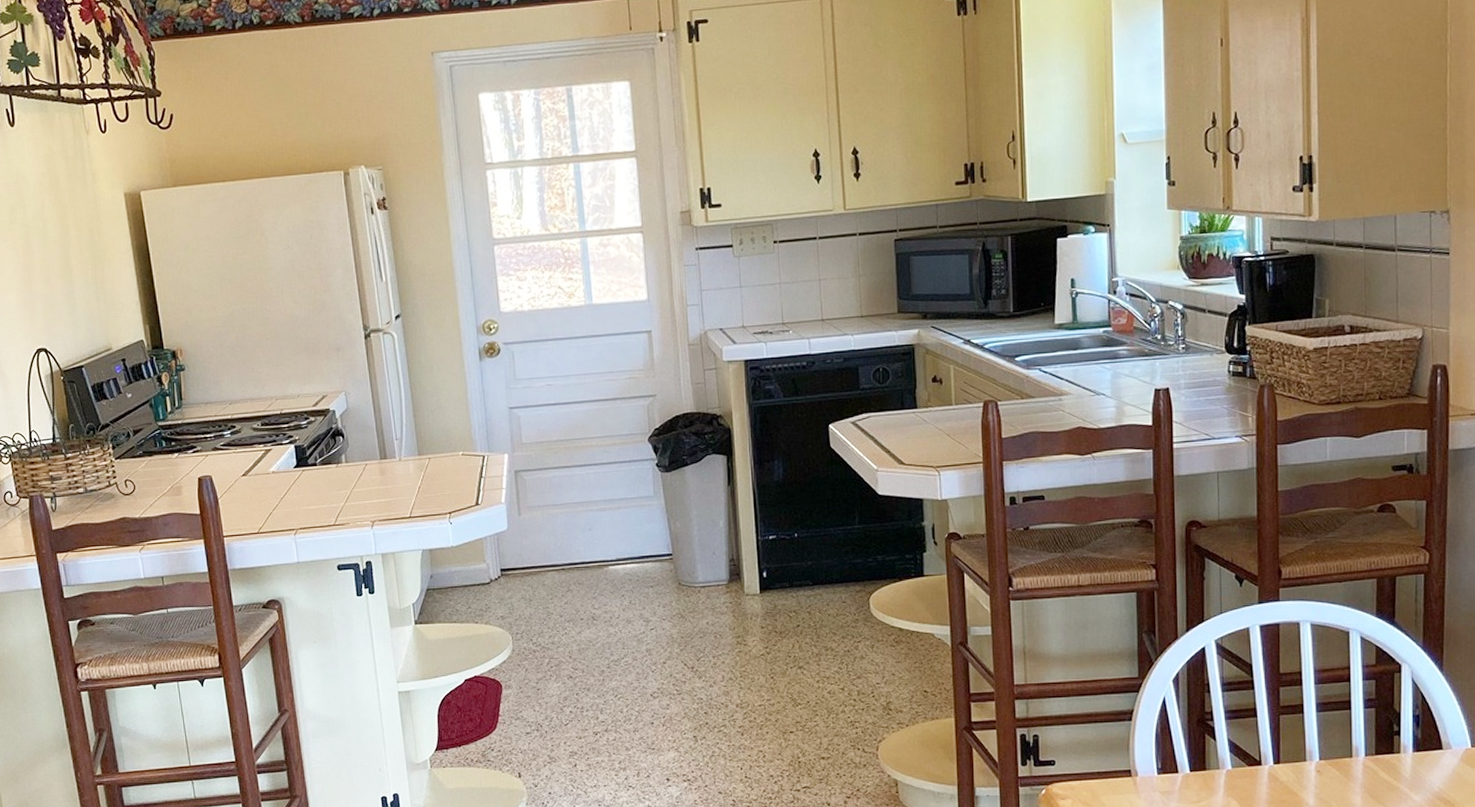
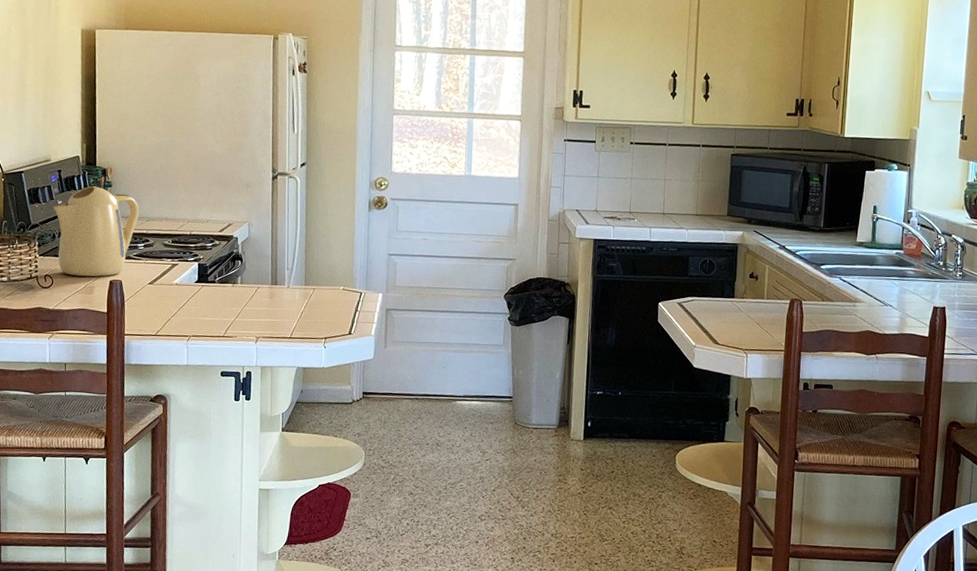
kettle: none [122,372,220,477] -> present [53,186,139,277]

